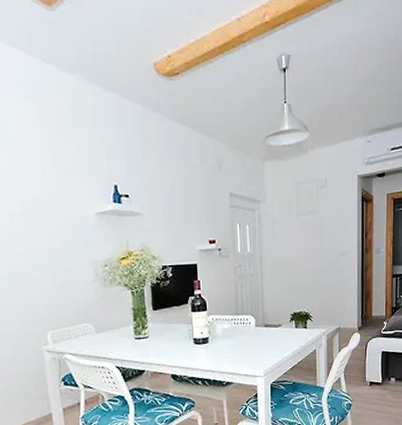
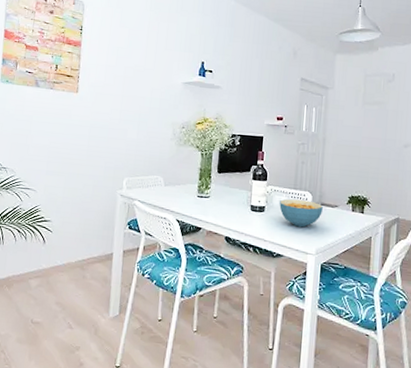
cereal bowl: none [223,324,267,352] -> present [279,199,323,228]

